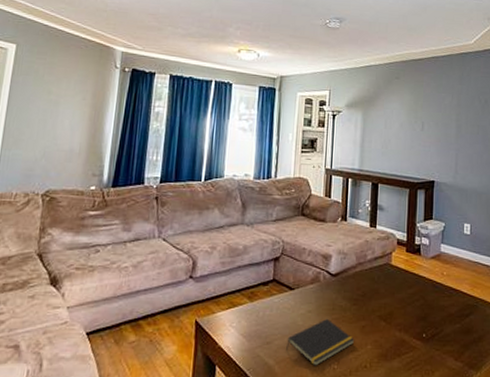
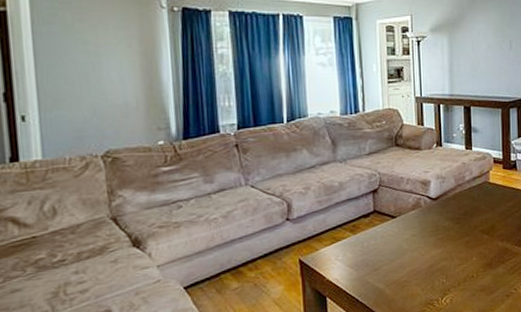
notepad: present [286,318,355,366] -> none [394,239,461,283]

